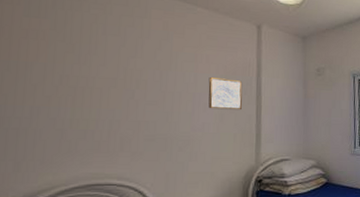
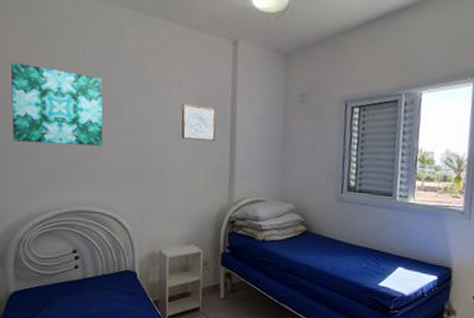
wall art: none [8,35,124,118] -> present [10,62,103,147]

